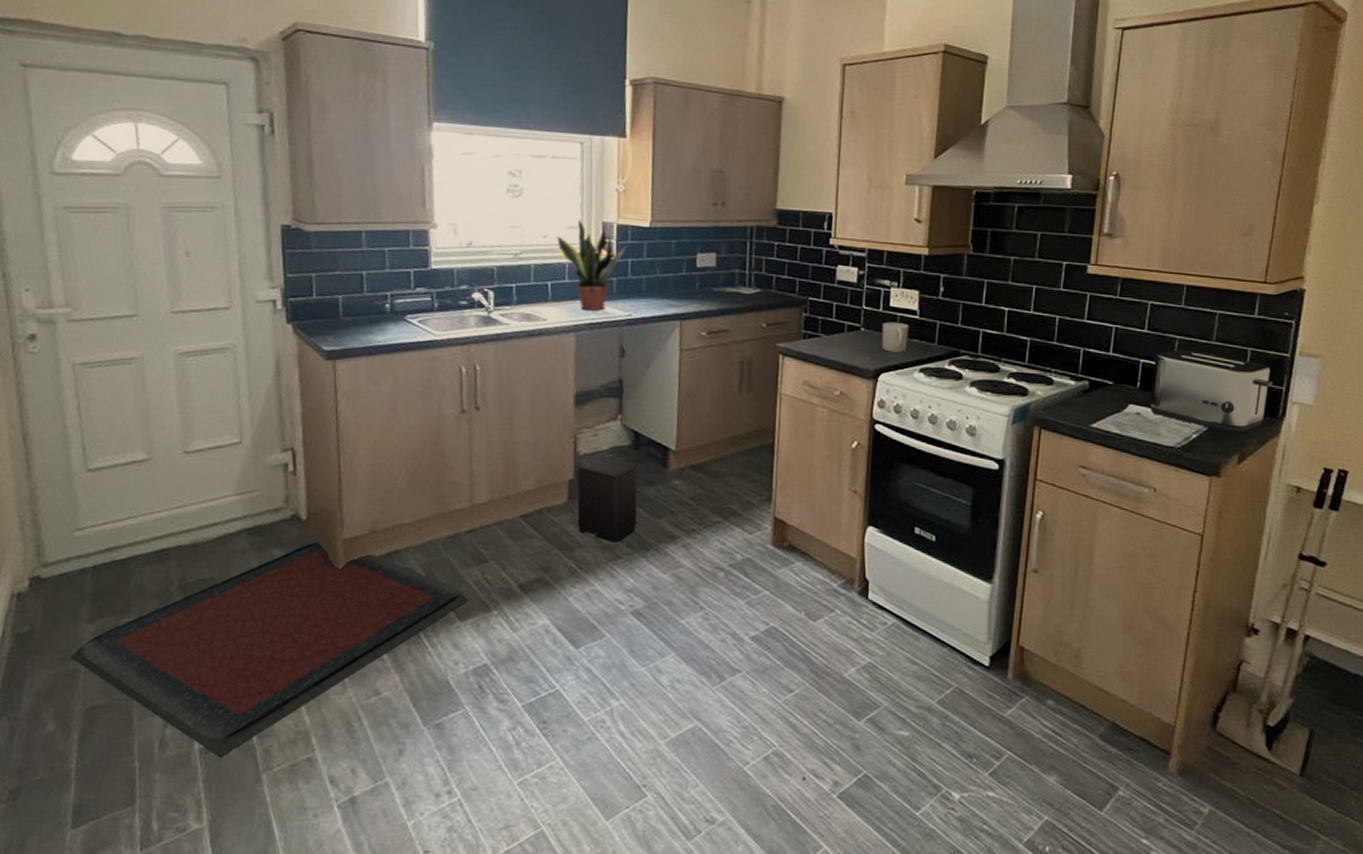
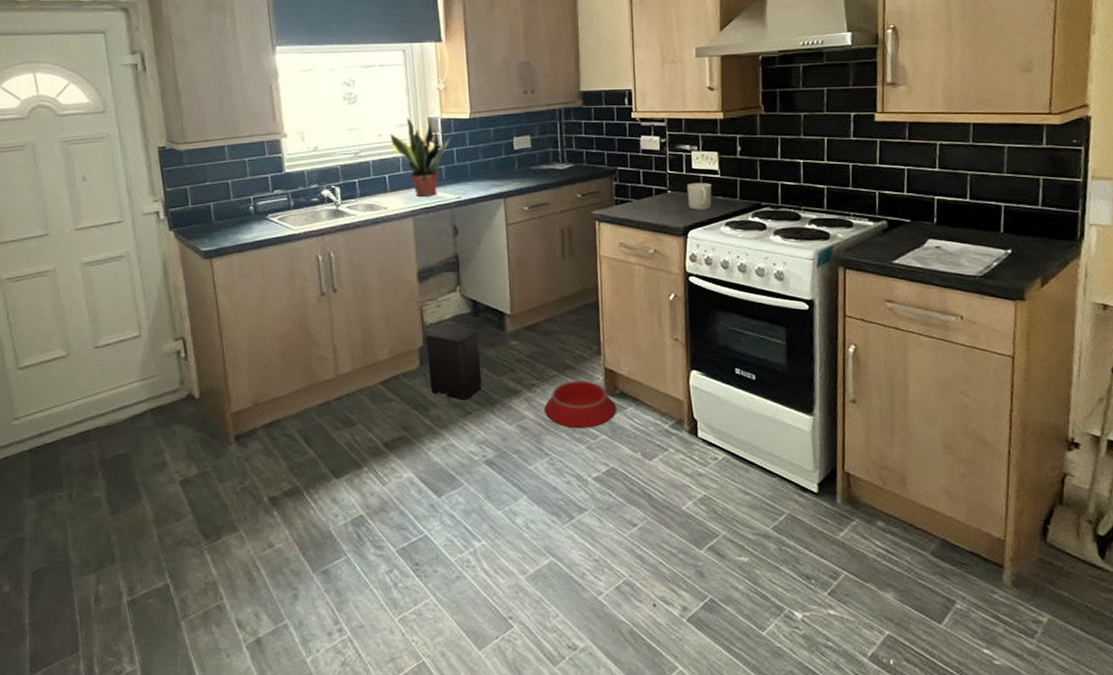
doormat: present [70,541,469,757] -> none [17,416,342,608]
pet bowl: none [704,528,783,582] -> present [545,380,616,429]
toaster: present [1150,349,1273,435] -> none [948,184,1068,260]

